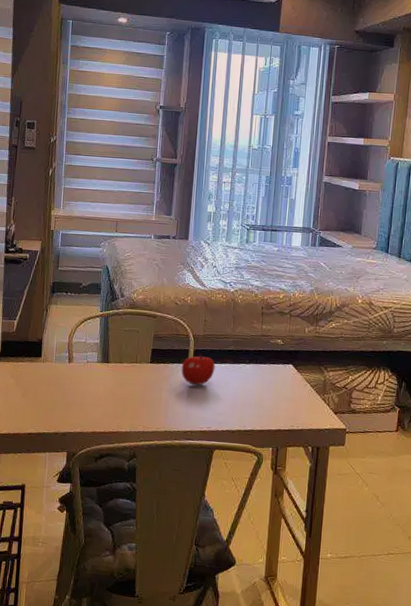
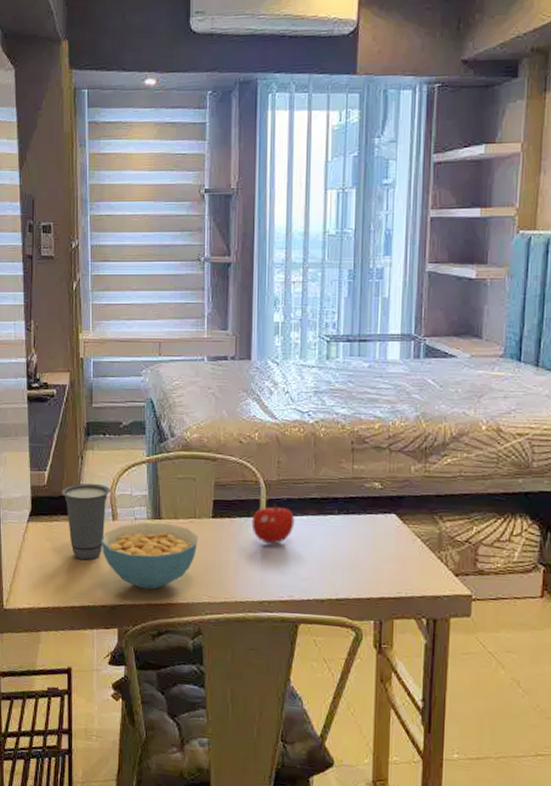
cup: none [27,331,68,395] -> present [61,483,110,560]
cereal bowl: none [57,365,138,420] -> present [101,522,198,590]

